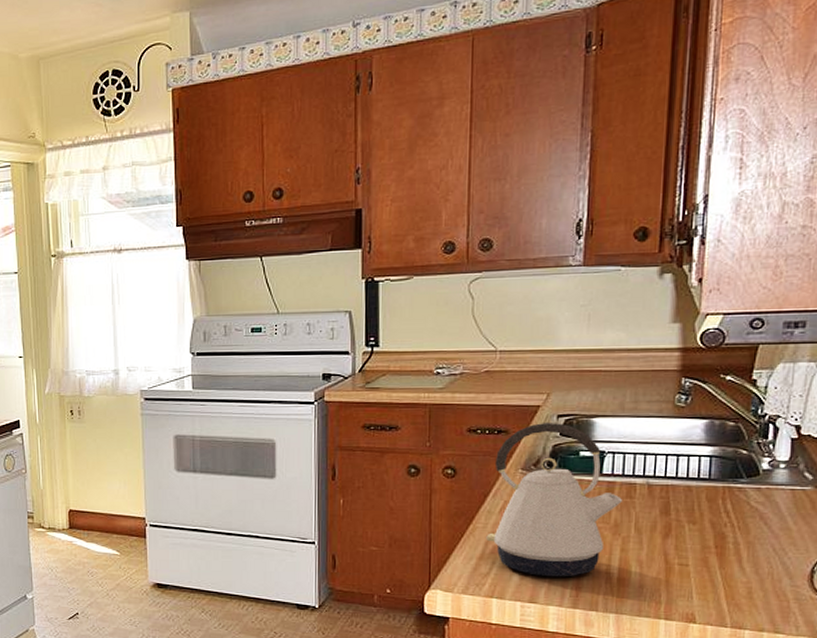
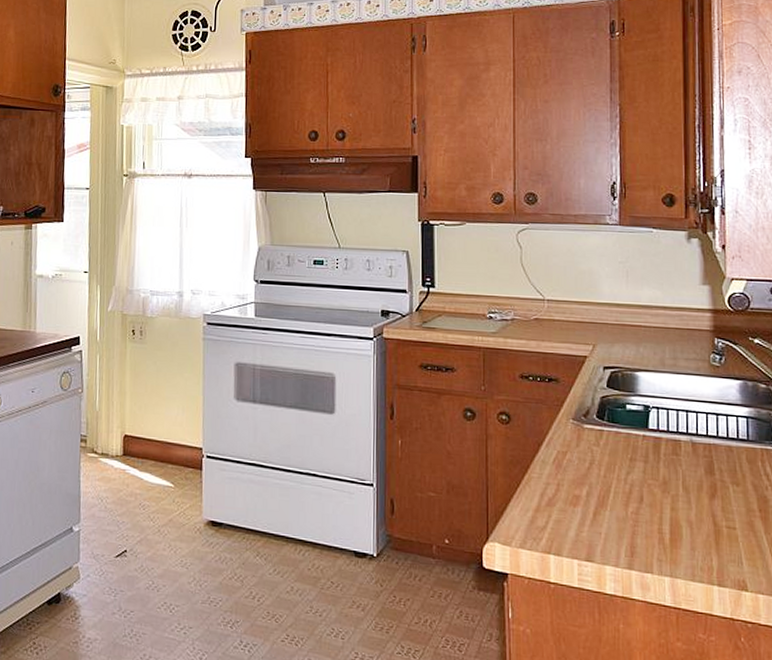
kettle: present [486,422,622,577] -> none [541,373,669,535]

